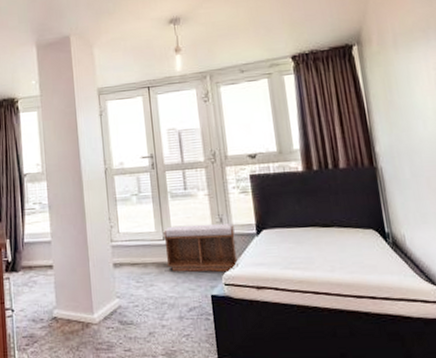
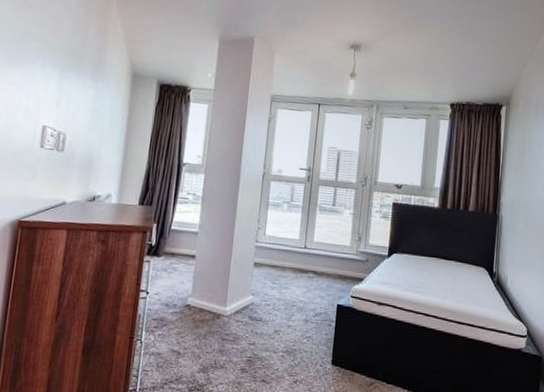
bench: present [163,224,238,272] -> none [303,237,370,286]

